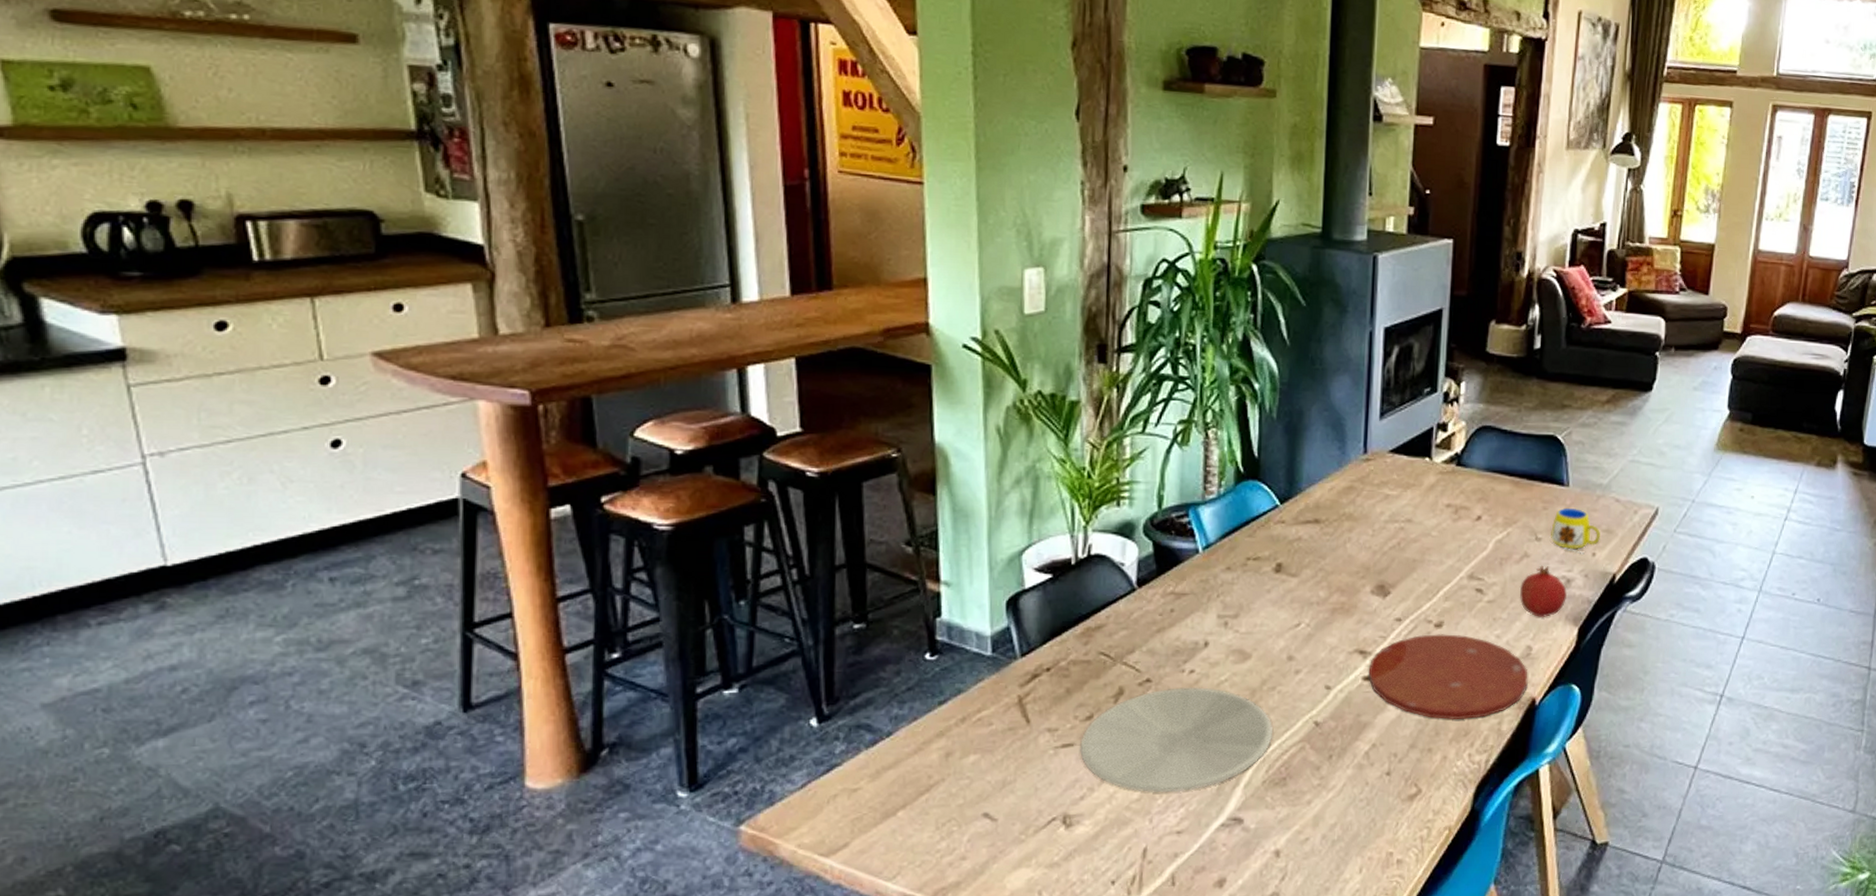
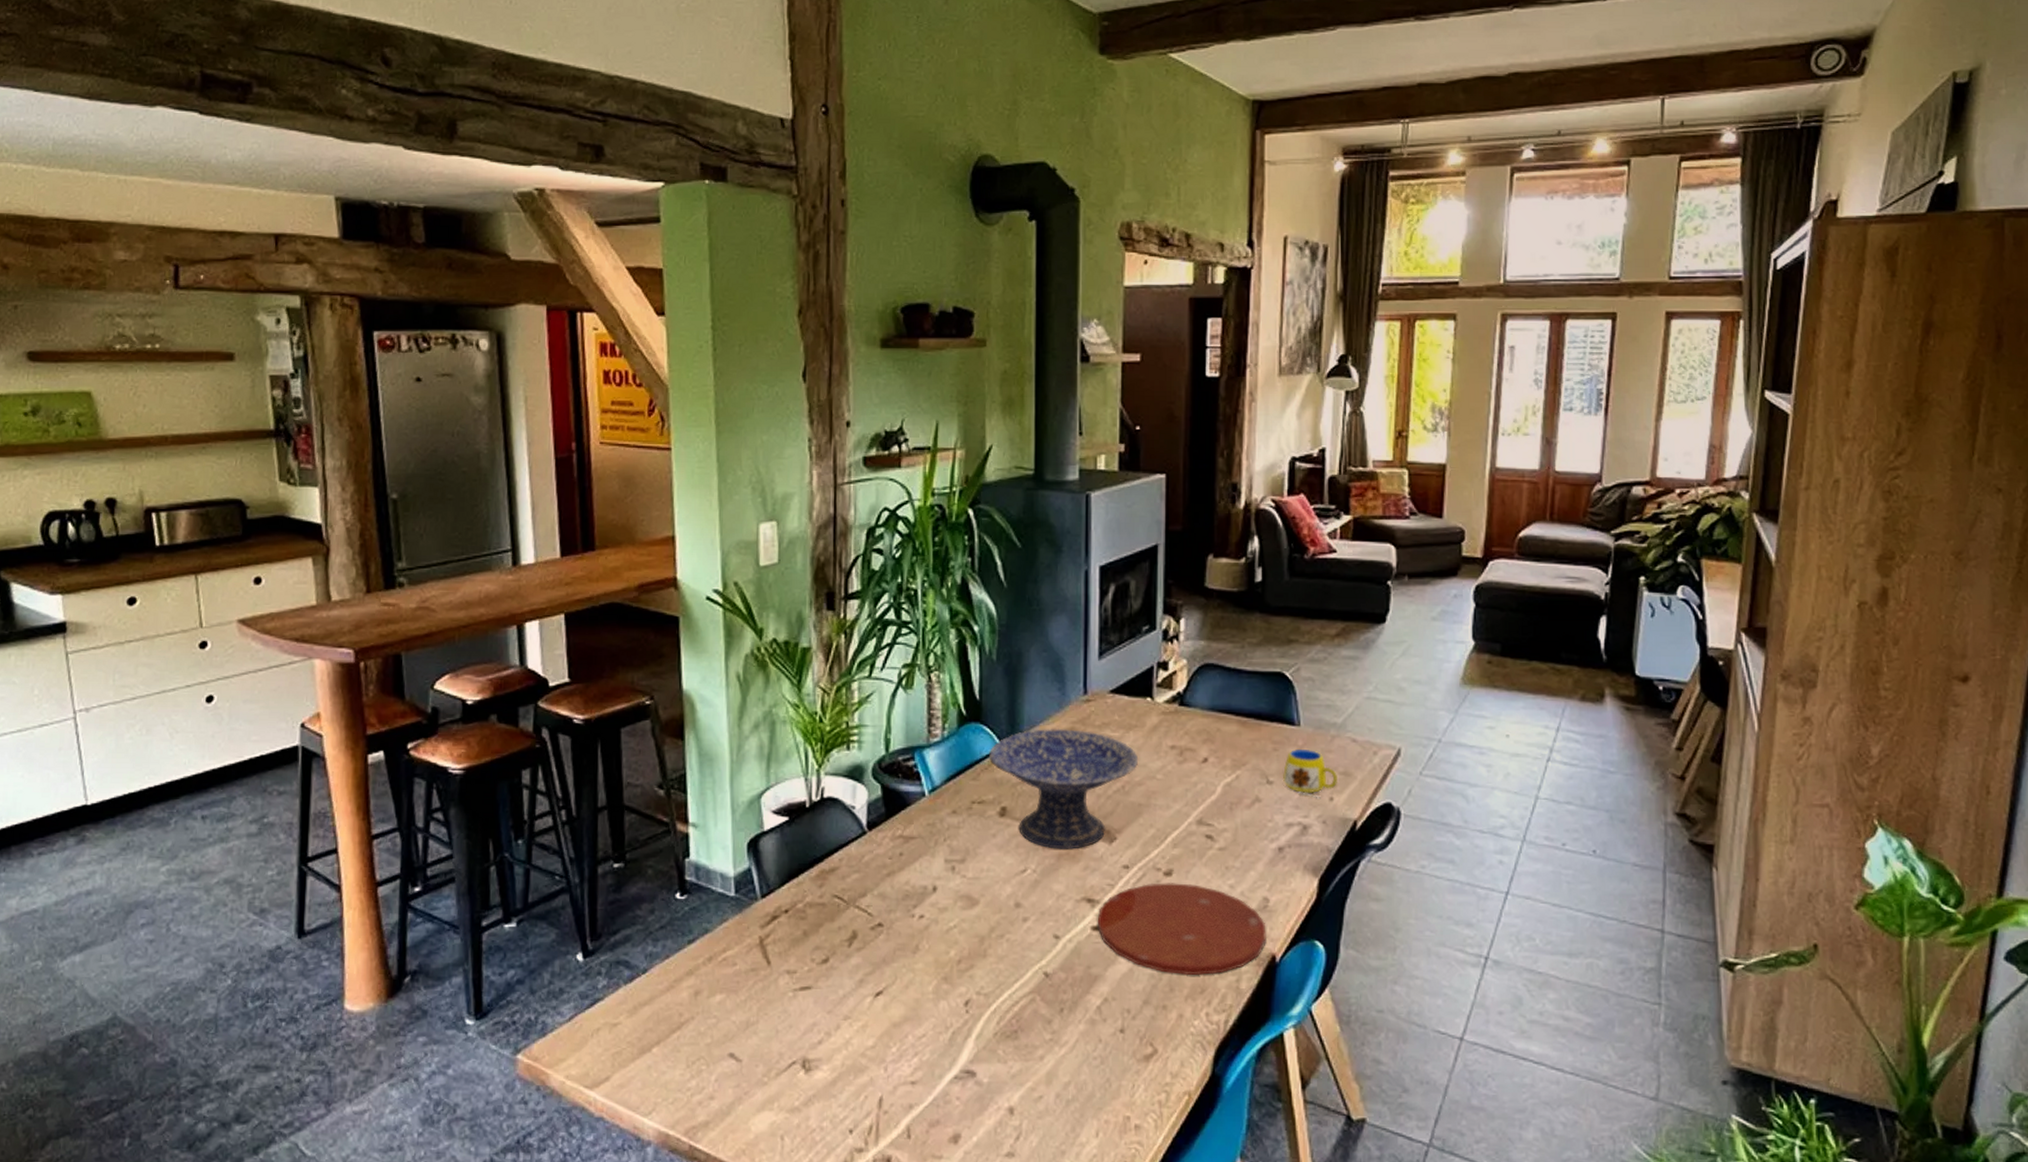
plate: present [1080,687,1273,793] -> none [817,933,1003,1041]
decorative bowl: none [1265,486,1415,604] -> present [988,728,1139,849]
fruit: present [1519,565,1568,617] -> none [1252,810,1305,867]

